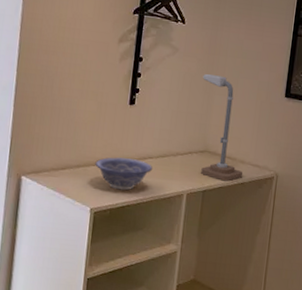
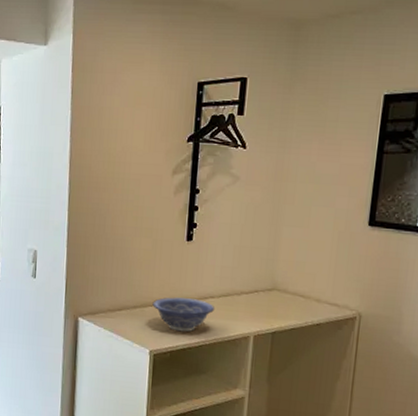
desk lamp: present [201,74,243,182] -> none [268,204,319,322]

